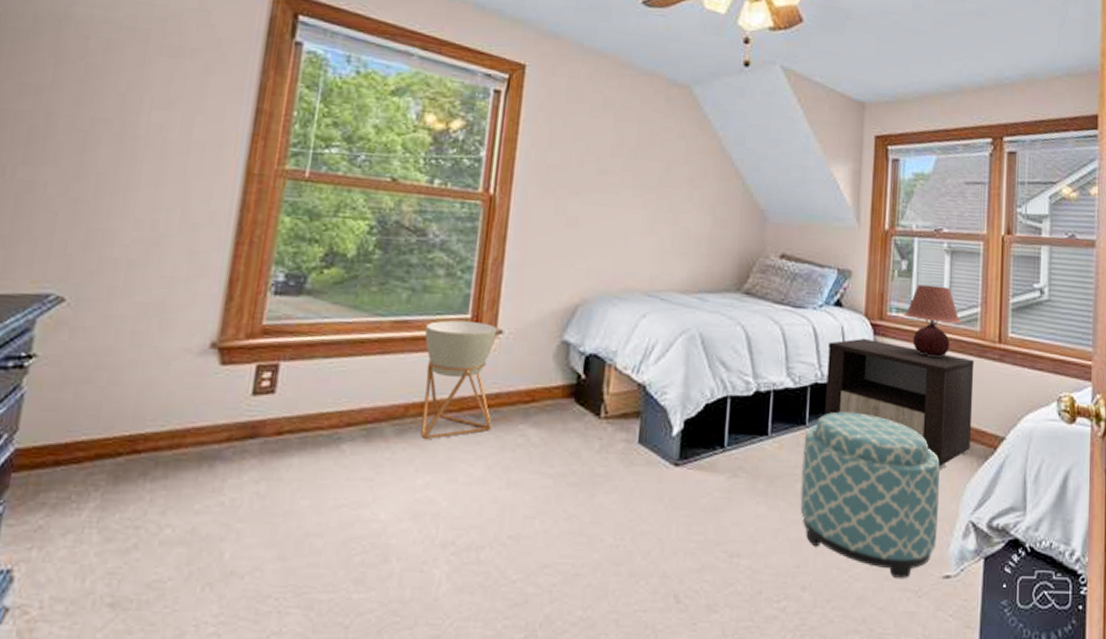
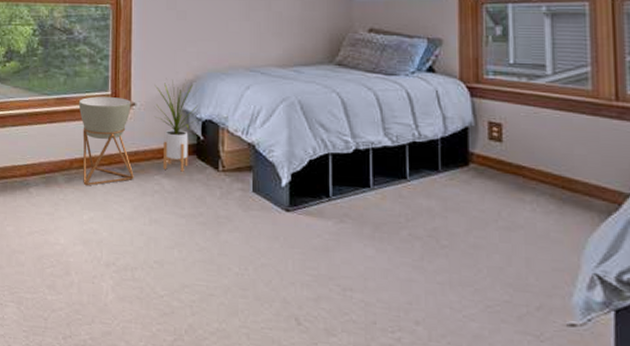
house plant: none [527,302,582,420] -> present [154,79,198,172]
ottoman: present [800,412,940,578] -> none [406,168,558,323]
nightstand: present [825,338,975,469] -> none [423,100,589,222]
table lamp: present [904,284,962,357] -> none [502,48,570,116]

